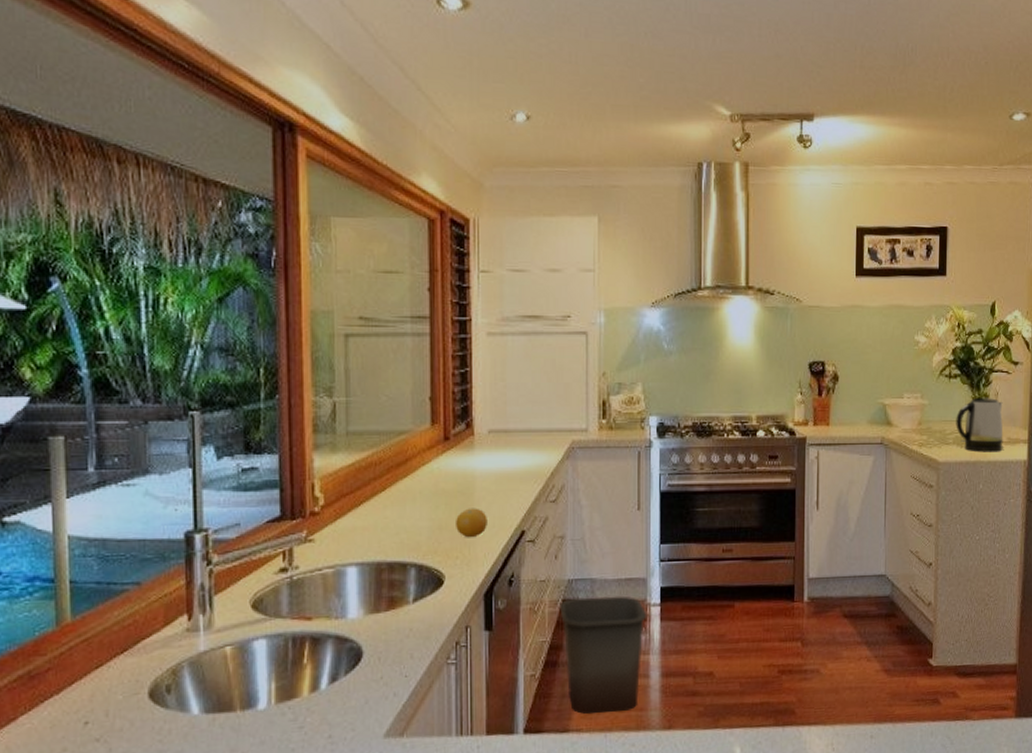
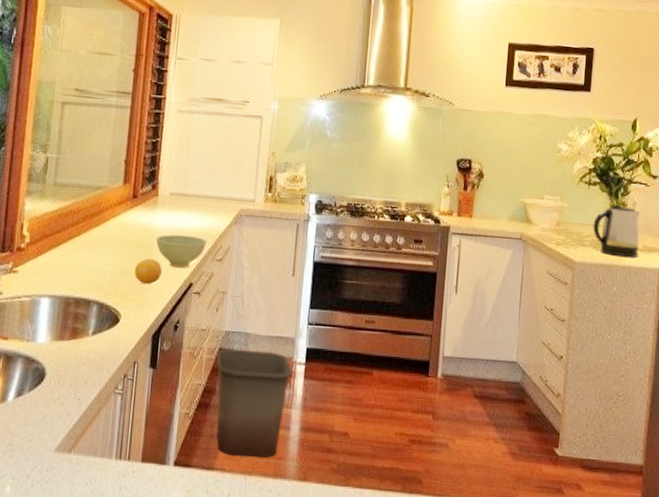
bowl: none [476,476,538,515] -> present [155,234,208,268]

